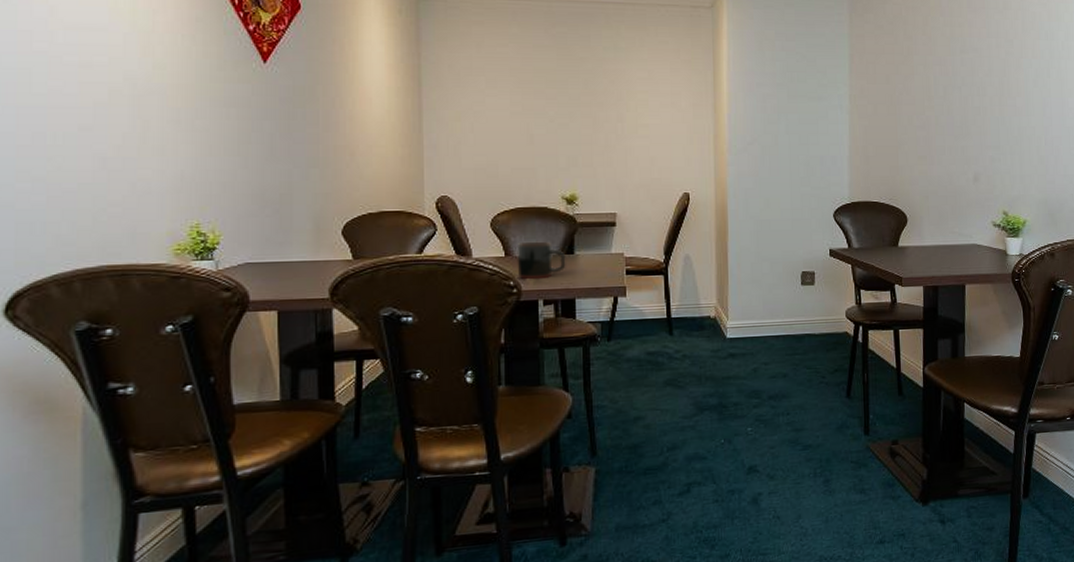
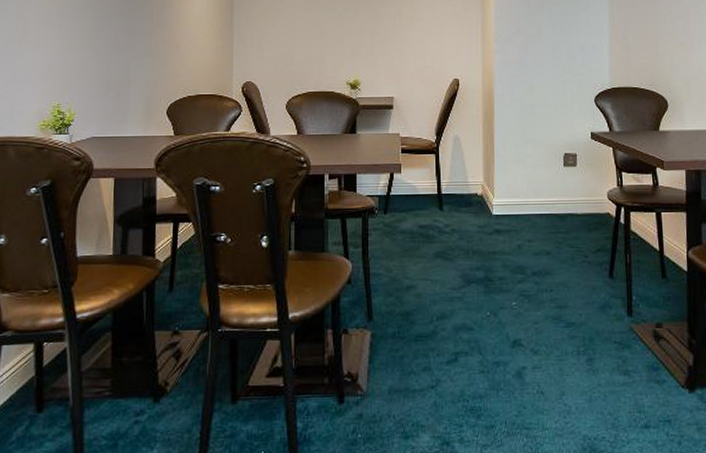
mug: present [517,241,566,279] -> none [307,121,349,155]

